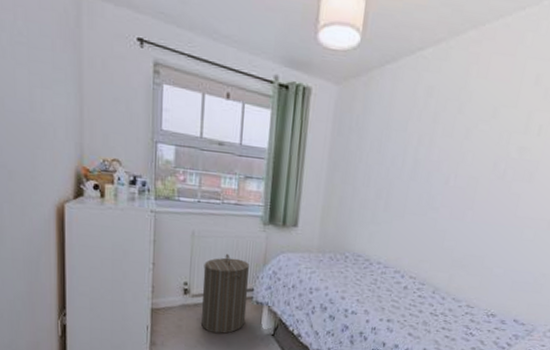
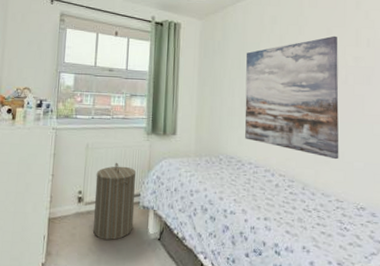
wall art: none [376,118,504,264] -> present [244,35,339,160]

